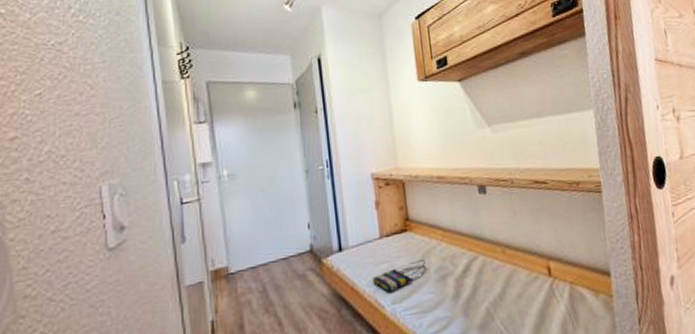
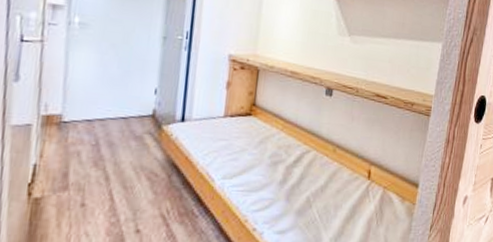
tote bag: present [372,259,426,292] -> none [208,144,262,168]

